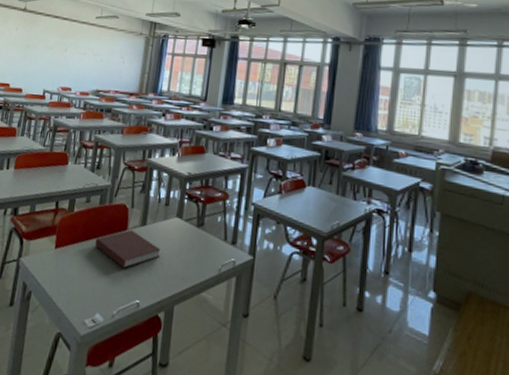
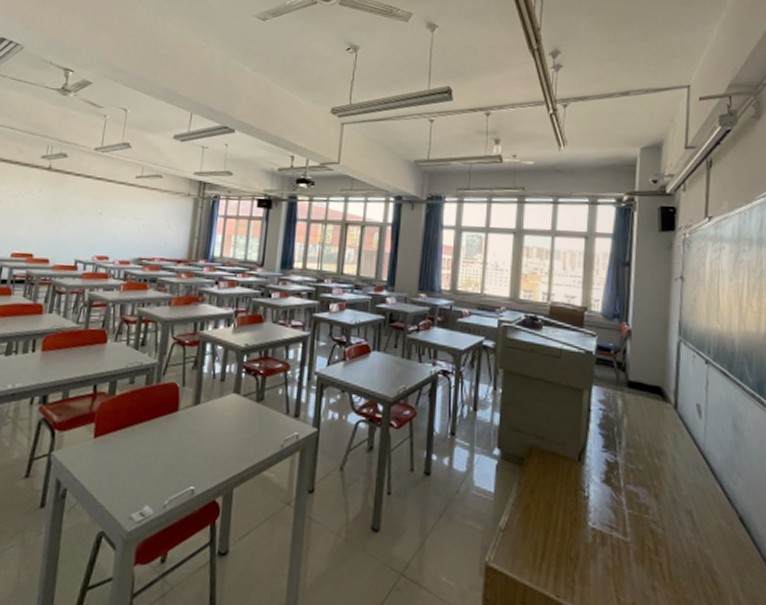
notebook: present [94,229,161,269] -> none [141,410,217,454]

